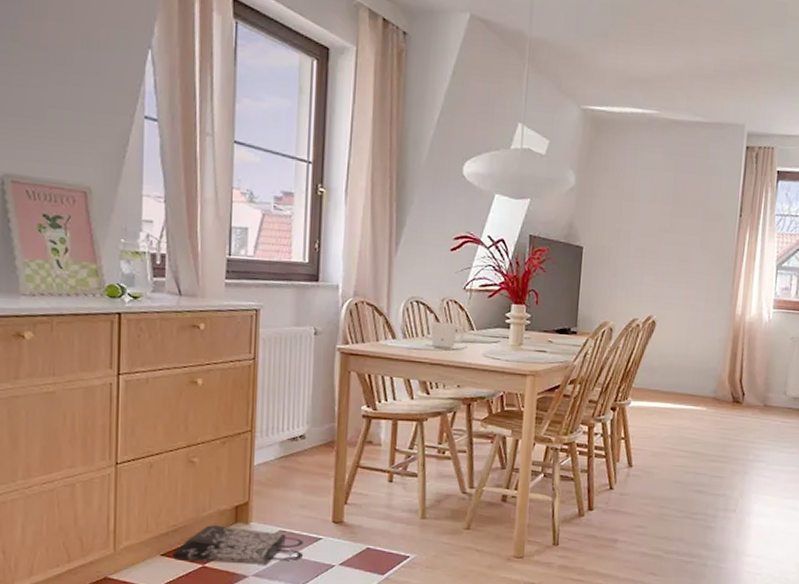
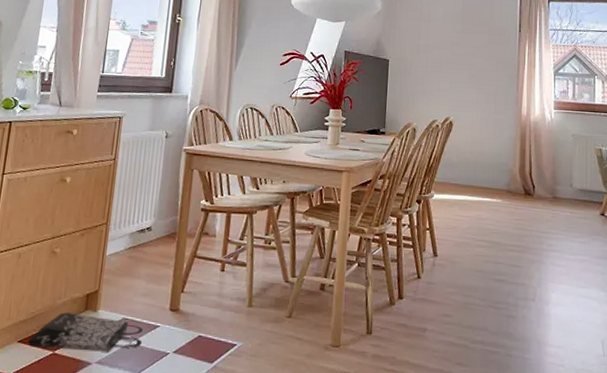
mug: present [431,322,464,348] -> none [262,125,290,148]

